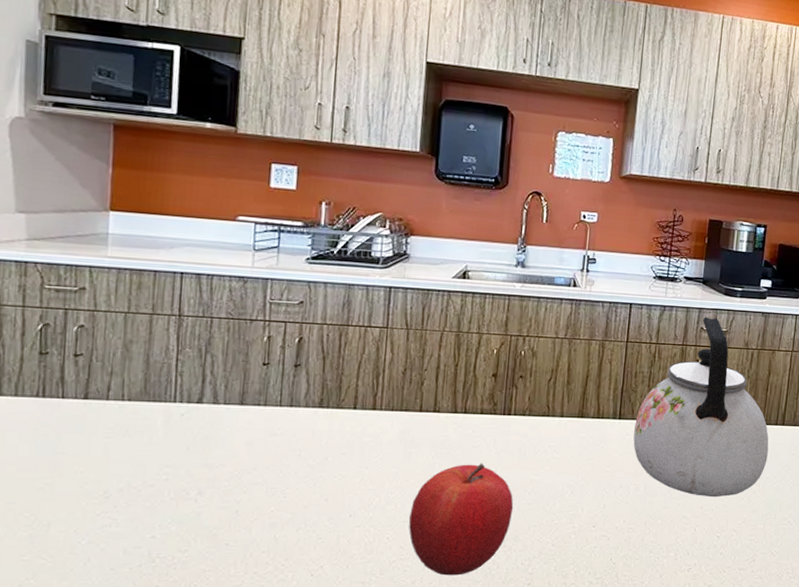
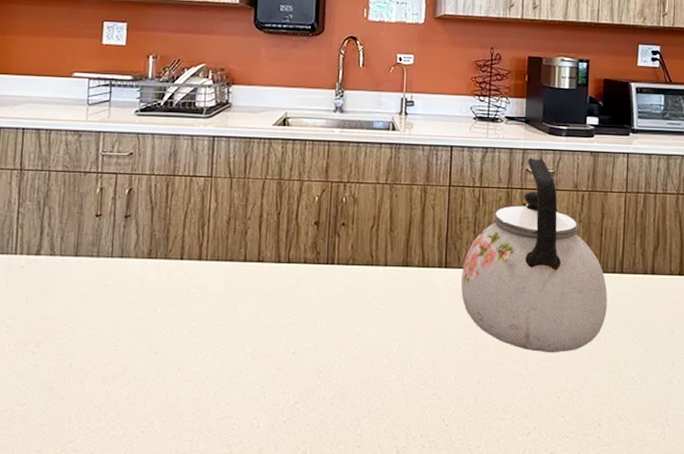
fruit: present [408,463,514,576] -> none [235,315,340,435]

